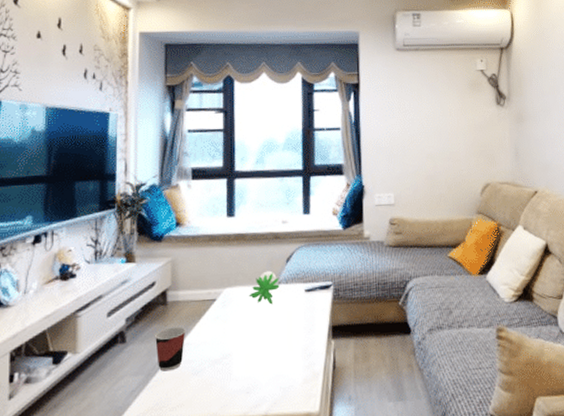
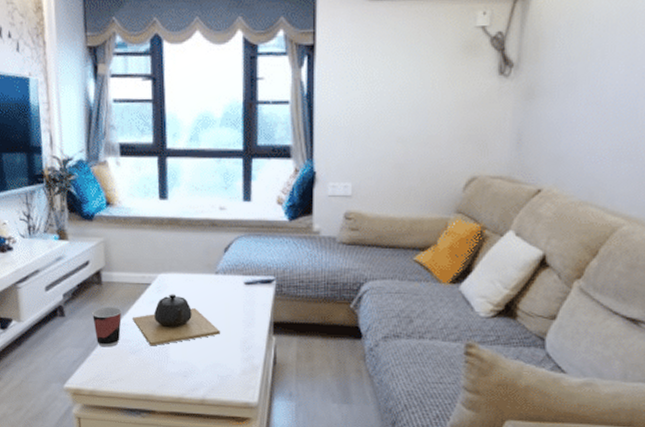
teapot: none [197,307,282,364] -> present [133,294,220,346]
flower: present [248,270,280,305] -> none [184,259,217,295]

